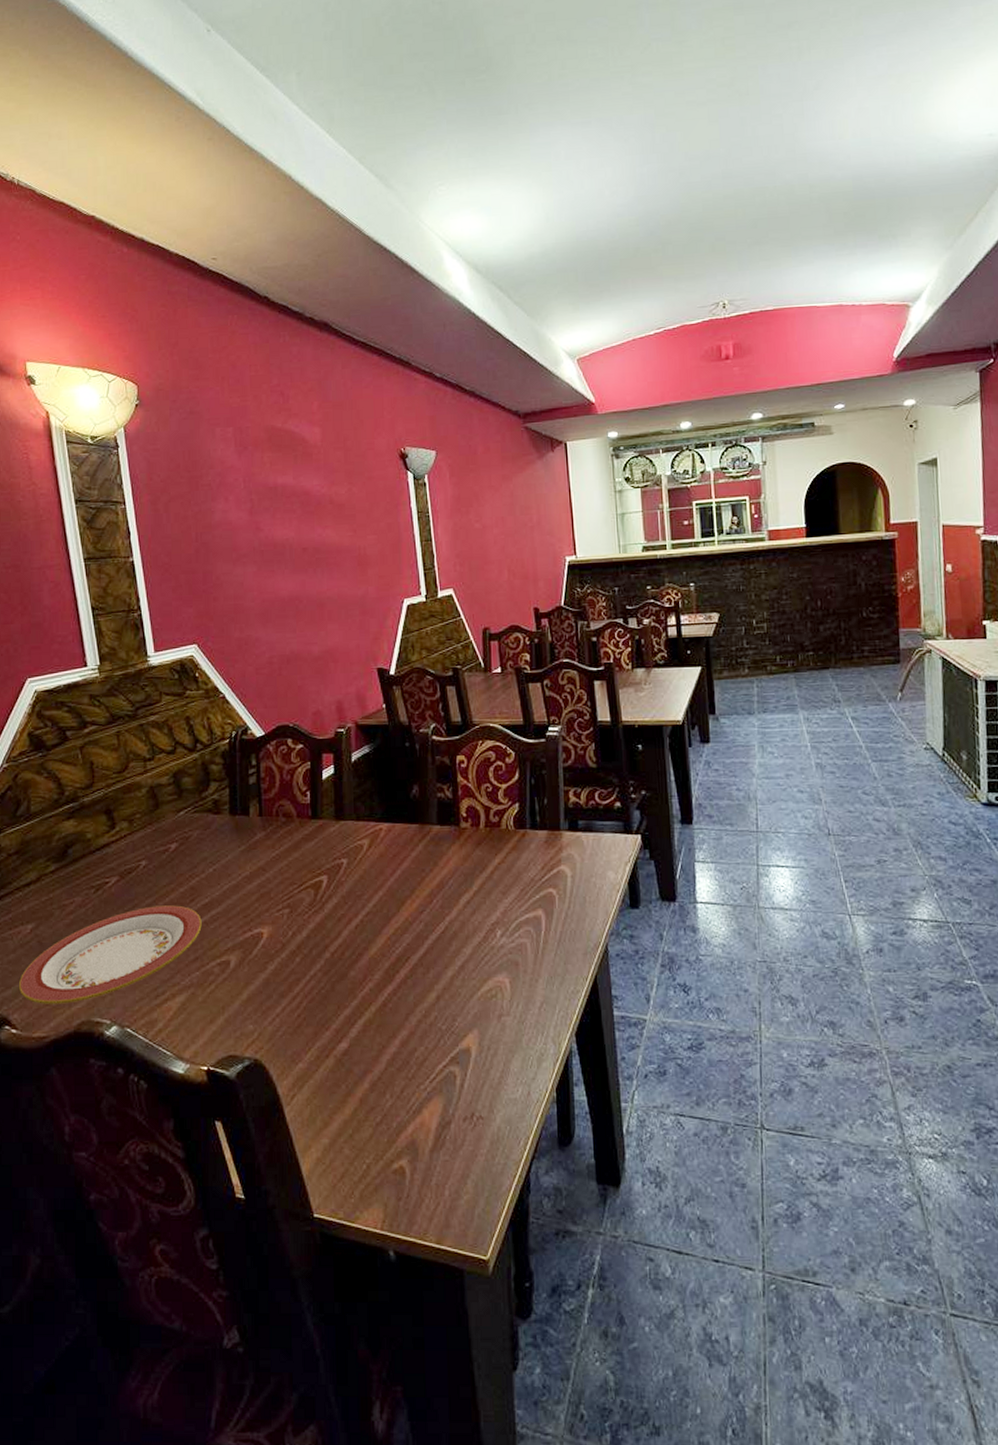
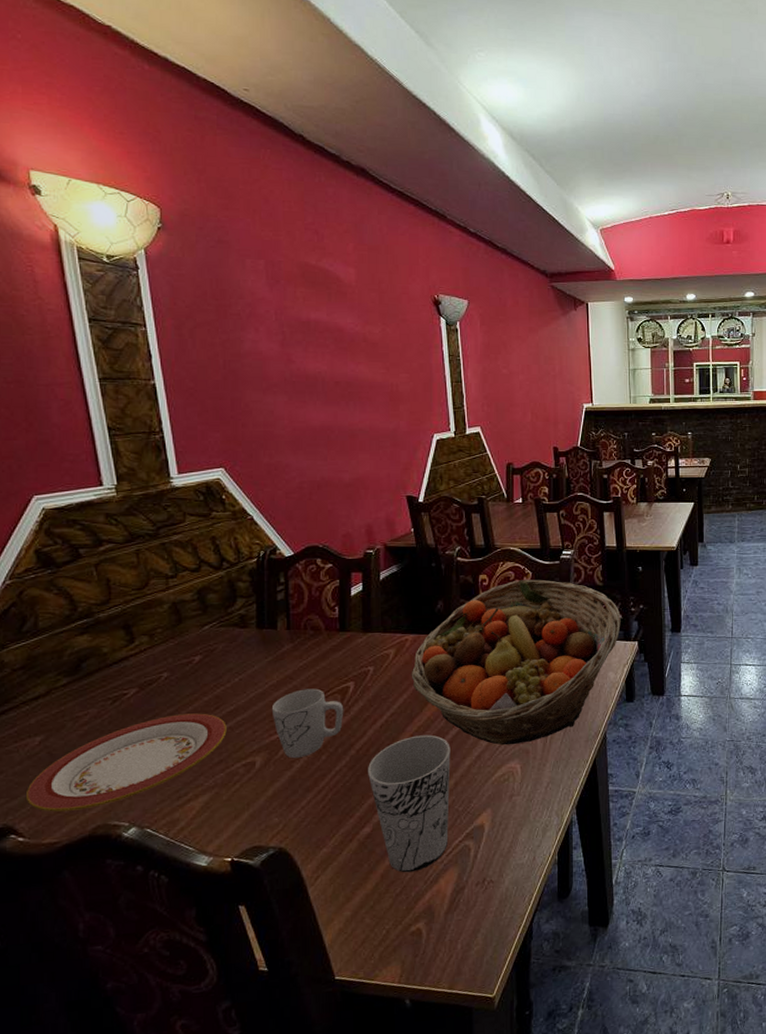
mug: none [245,882,318,960] -> present [271,688,344,759]
cup: none [343,938,432,1099] -> present [368,735,451,873]
fruit basket: none [386,760,620,955] -> present [411,579,621,745]

